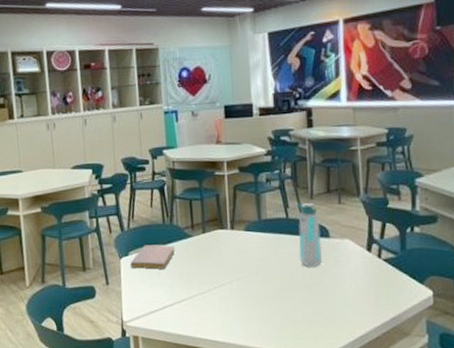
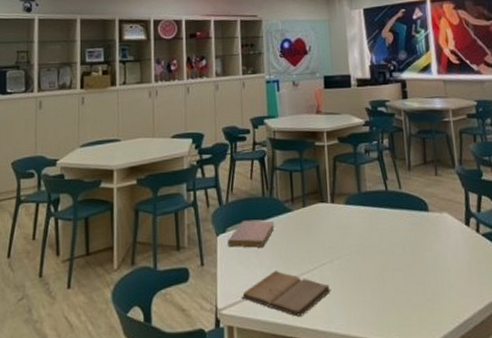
book: none [144,289,230,329] -> present [241,270,331,317]
water bottle: present [295,203,323,267] -> none [393,174,422,243]

